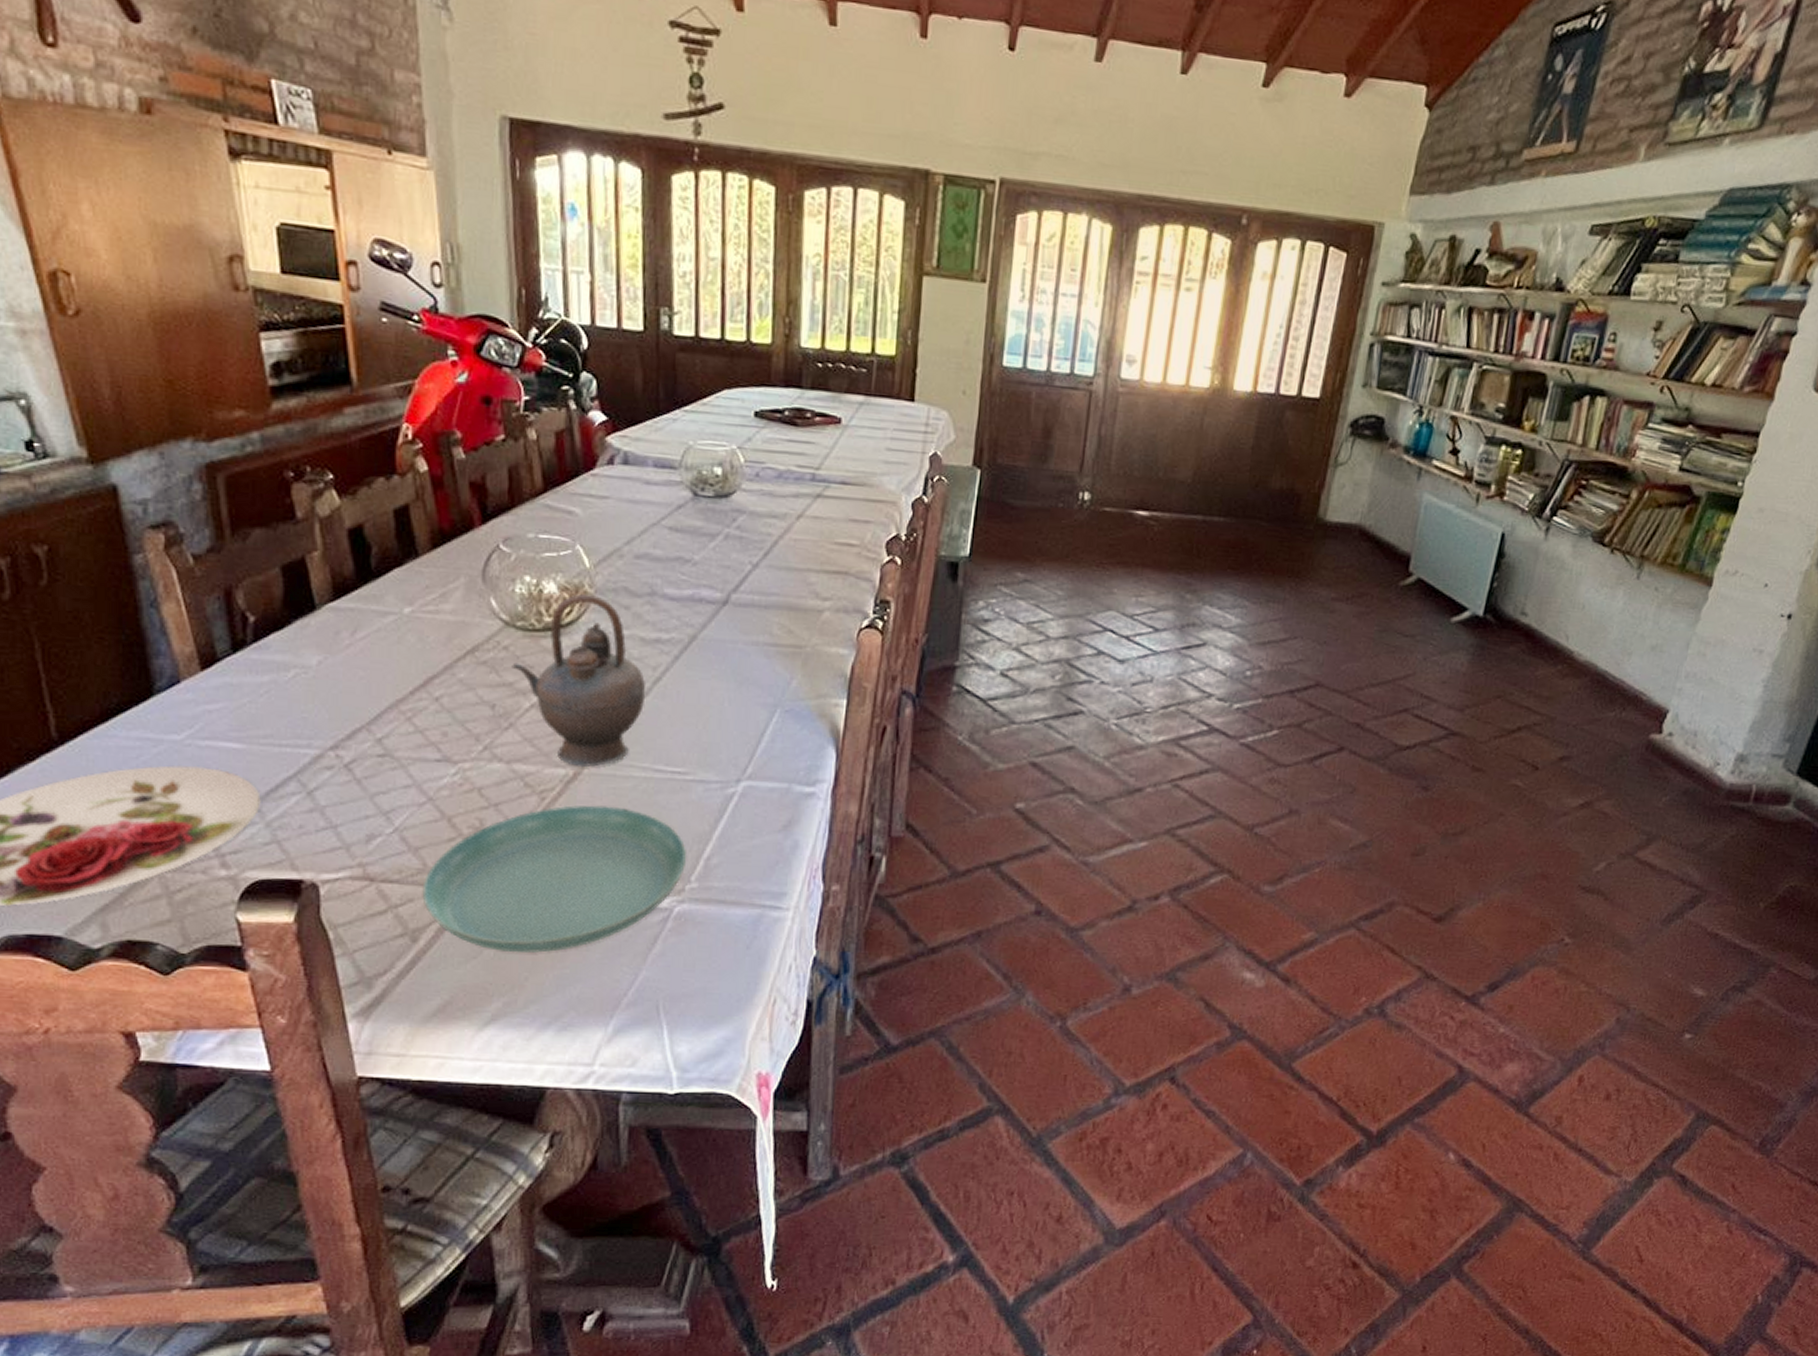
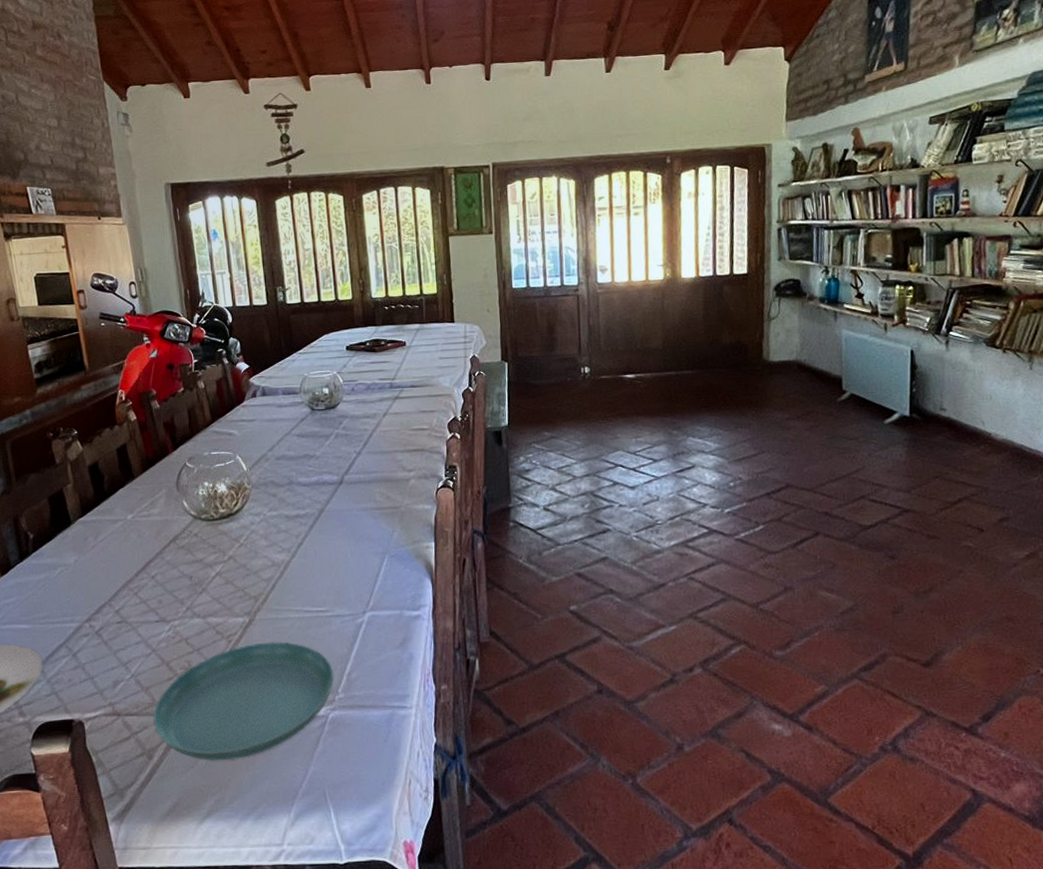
teapot: present [512,593,646,768] -> none [201,489,293,615]

